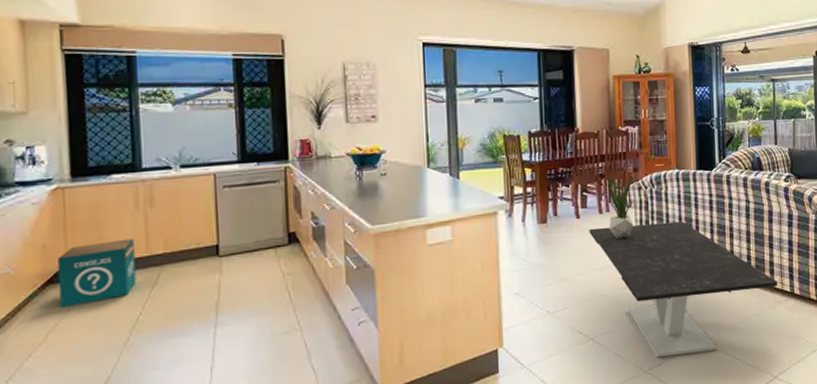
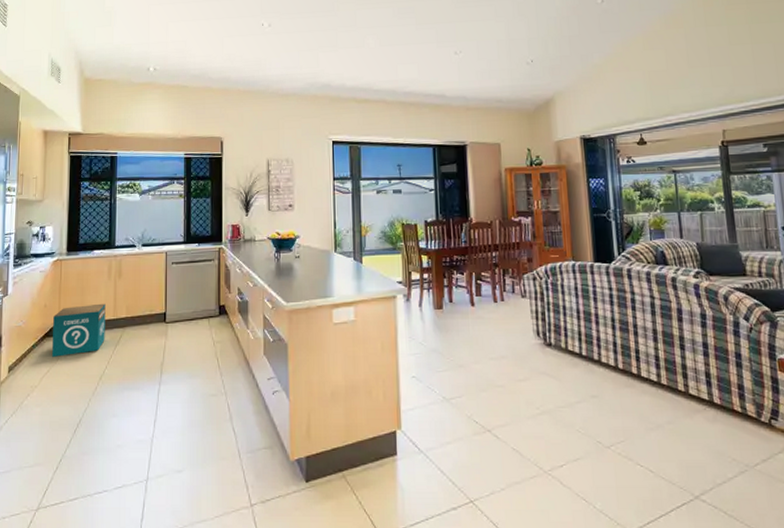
coffee table: present [589,221,778,358] -> none [484,314,693,458]
potted plant: present [608,174,636,238] -> none [502,264,531,328]

